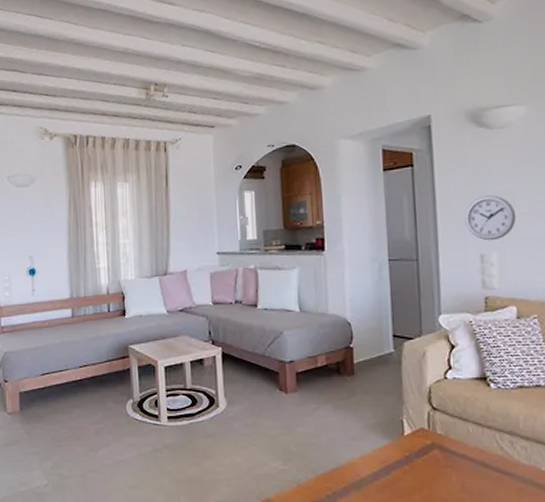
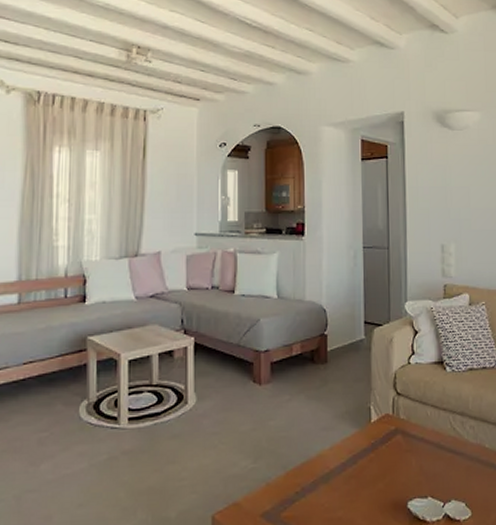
wall clock: present [465,195,517,241] -> none [429,190,471,232]

